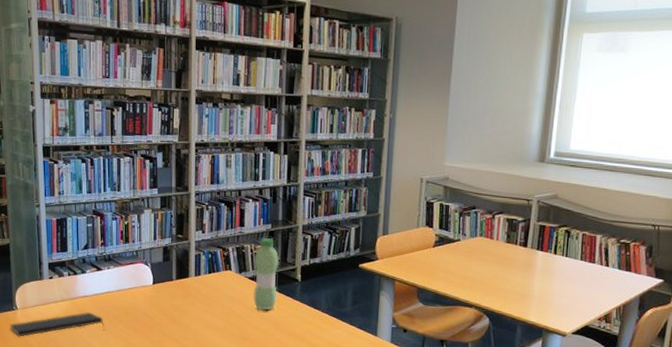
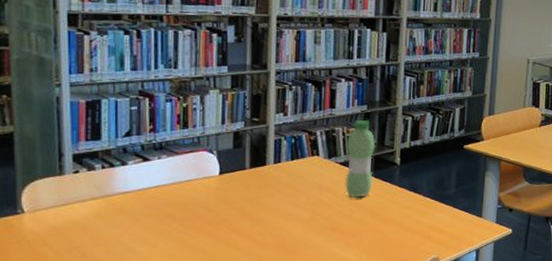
notepad: present [9,312,105,337] -> none [11,211,153,247]

